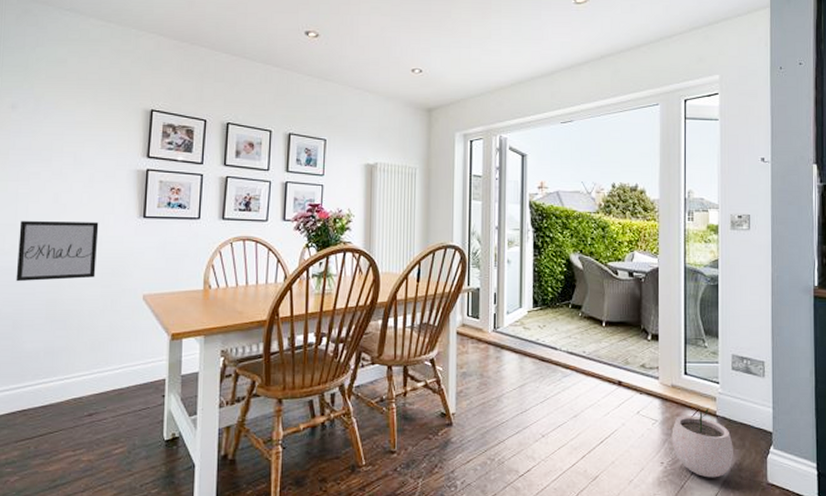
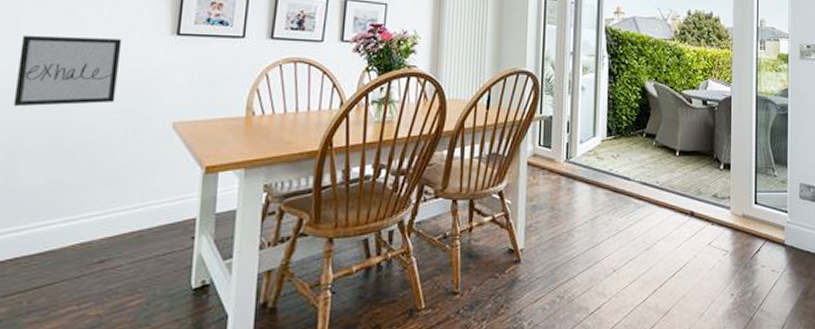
plant pot: present [672,405,733,478] -> none [742,235,800,308]

